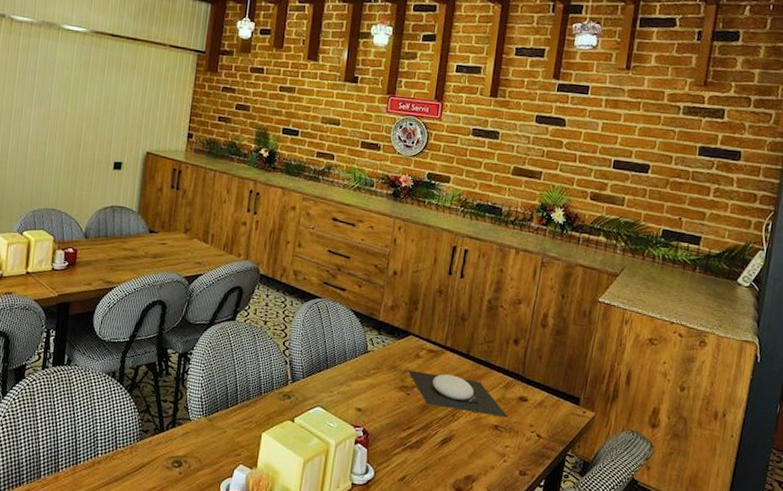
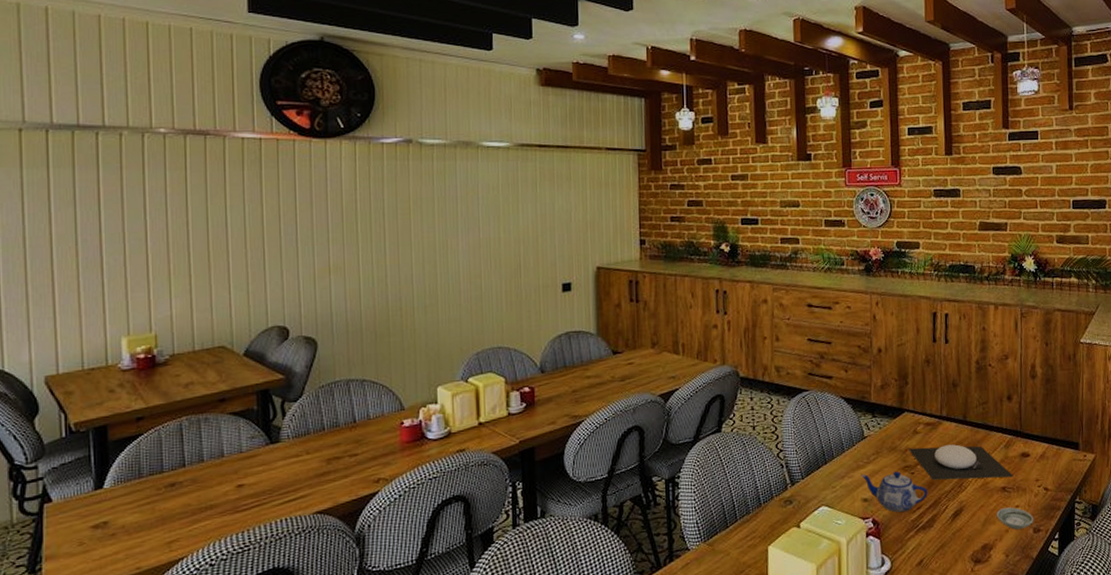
teapot: none [358,386,421,429] -> present [861,471,928,513]
saucer: none [484,445,522,469] -> present [996,507,1034,530]

